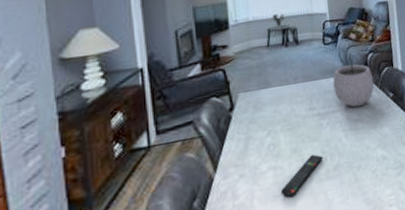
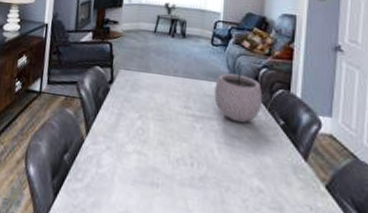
remote control: present [280,154,323,199] -> none [140,154,190,190]

